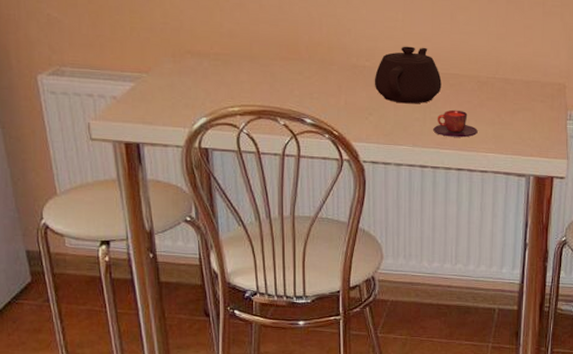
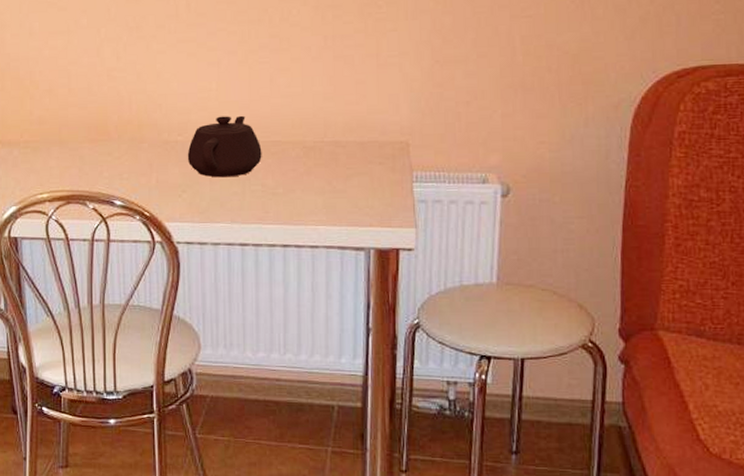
teacup: present [433,109,478,138] -> none [254,180,305,211]

